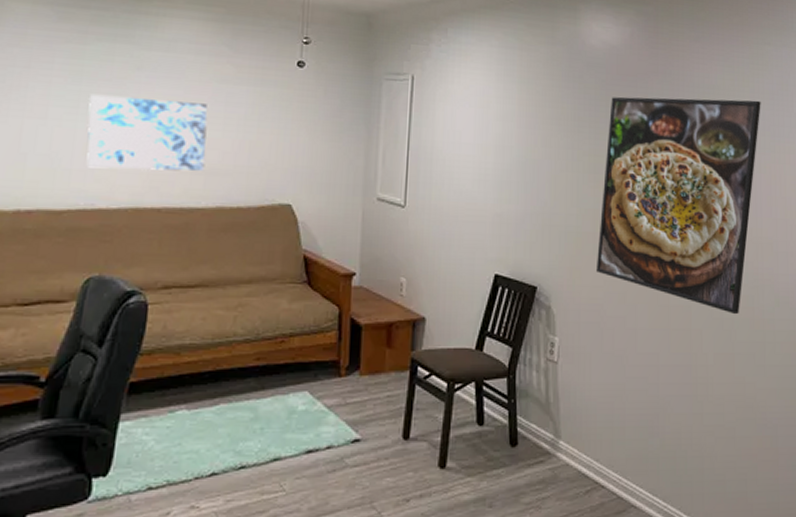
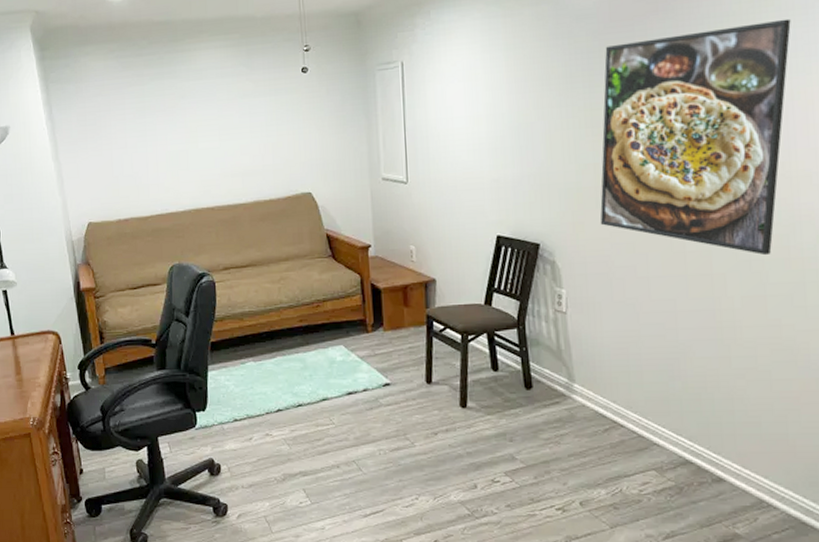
wall art: present [86,94,208,171] -> none [153,117,241,182]

